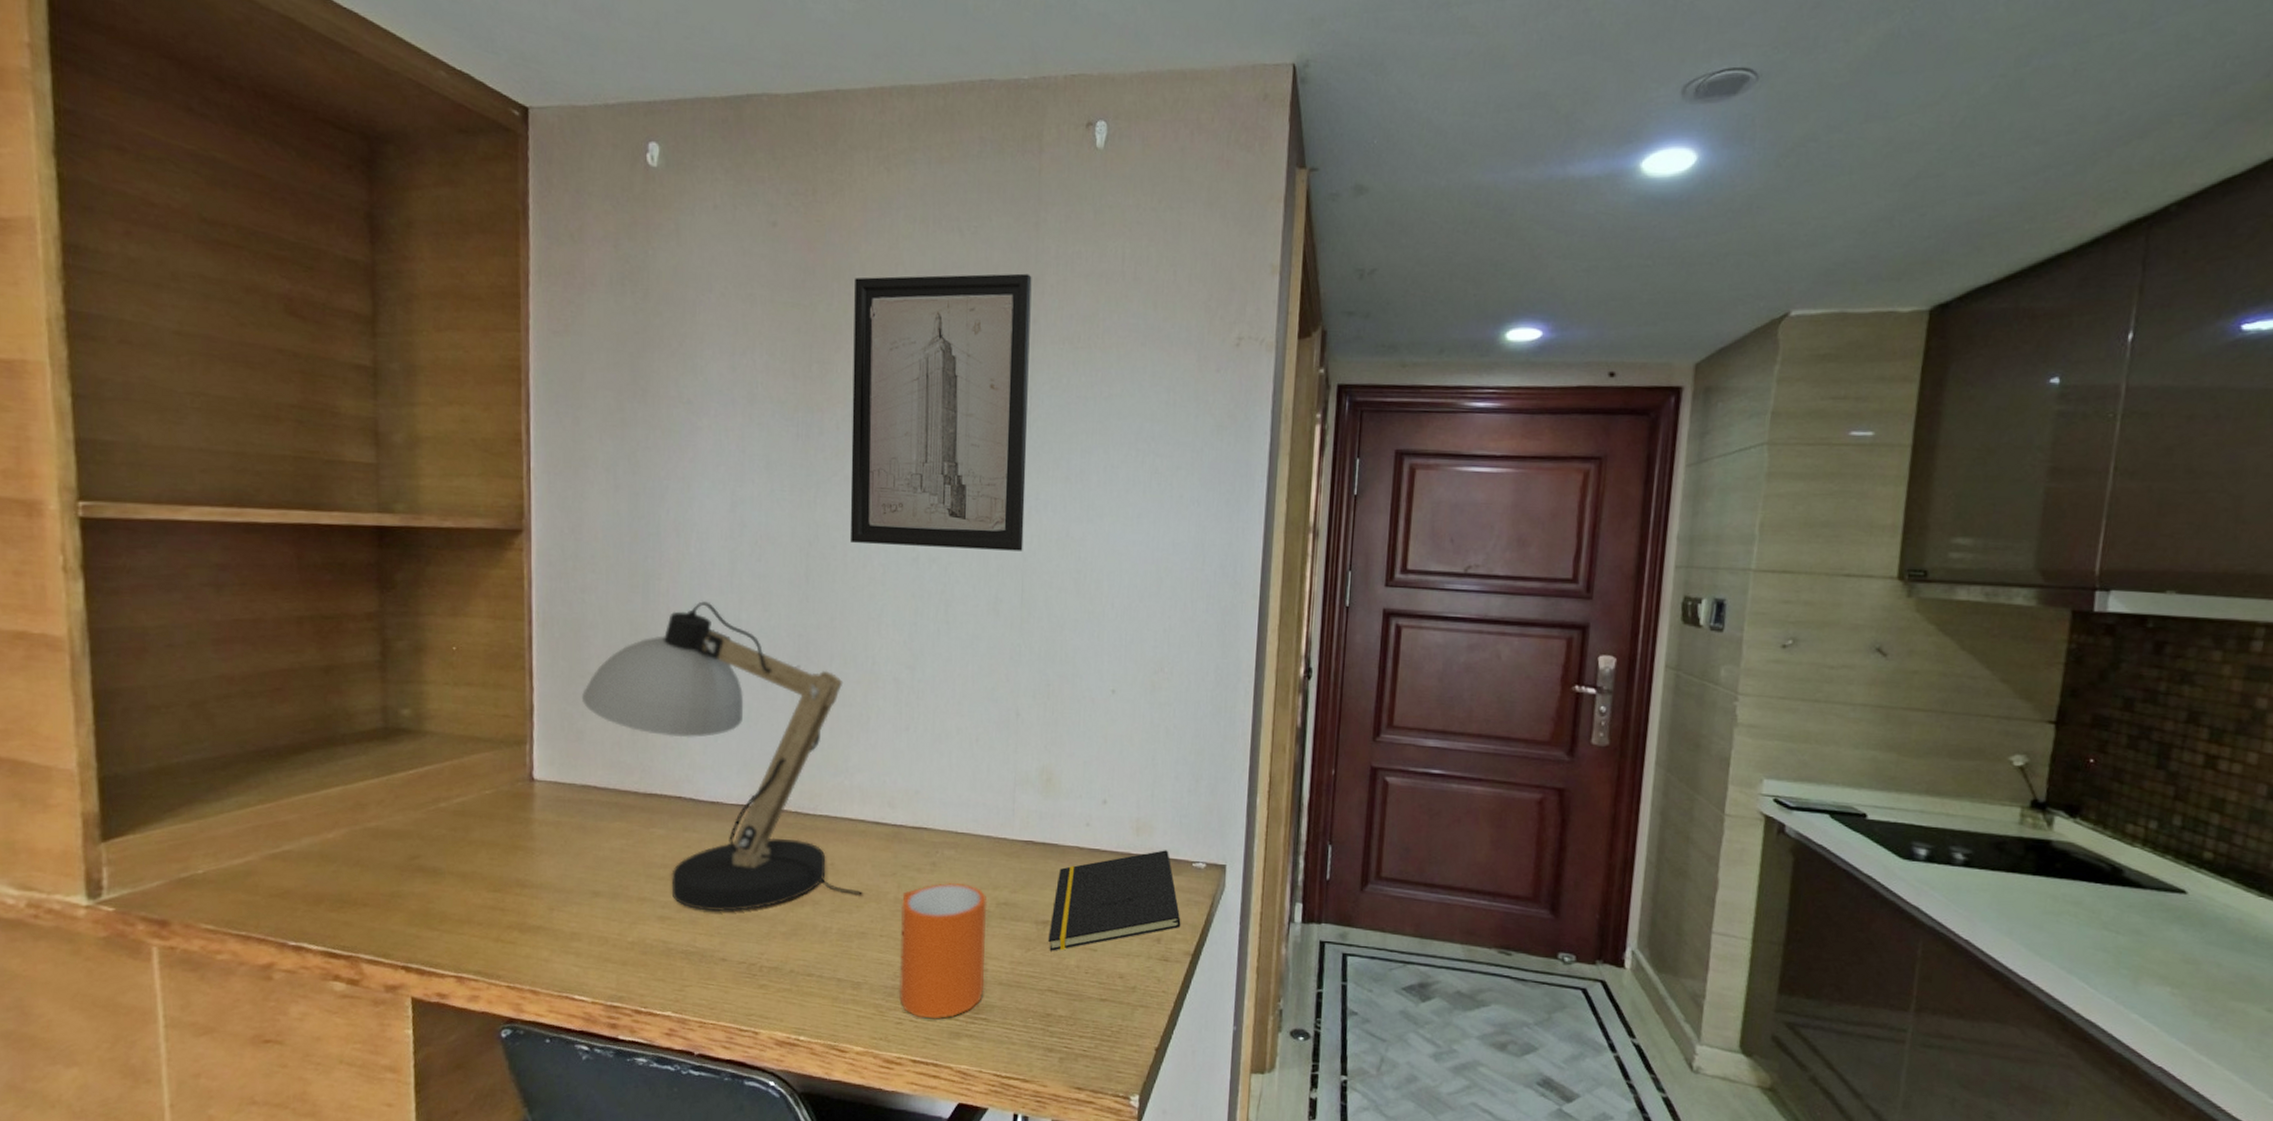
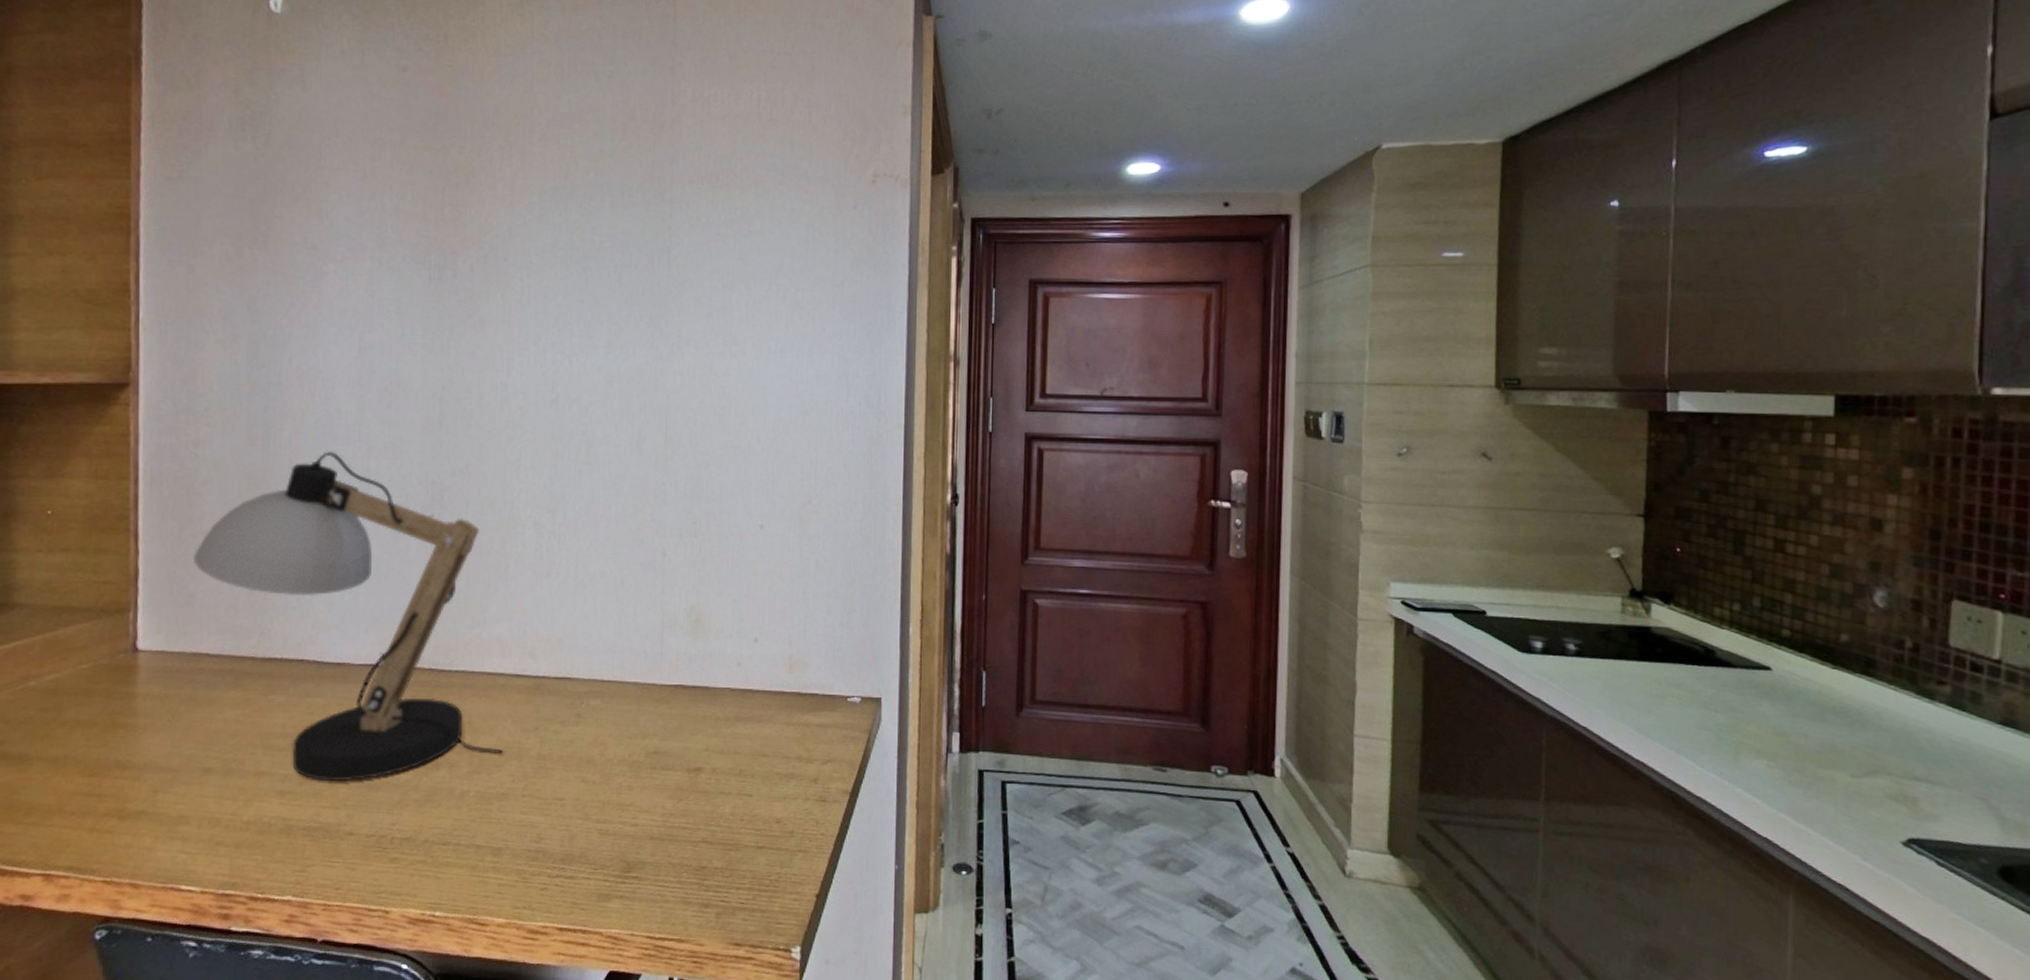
wall art: present [850,273,1032,551] -> none [485,115,669,389]
mug: present [899,882,988,1019] -> none [544,733,637,882]
notepad: present [1048,850,1181,951] -> none [701,686,838,800]

